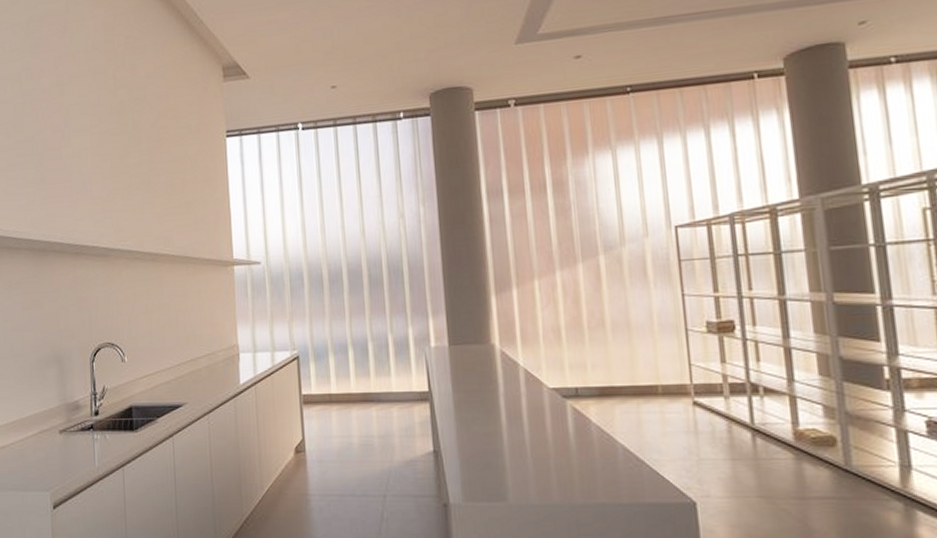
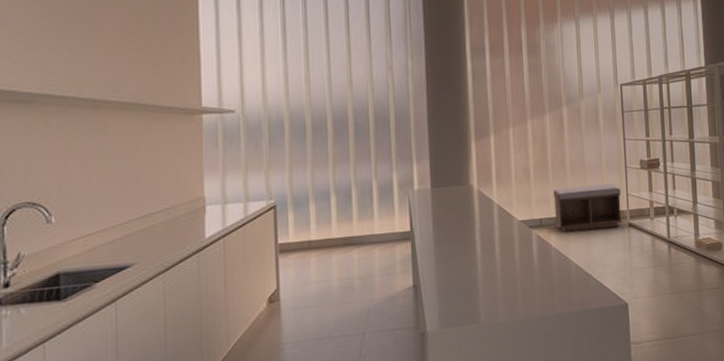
bench: none [590,350,683,406] -> present [553,184,622,232]

